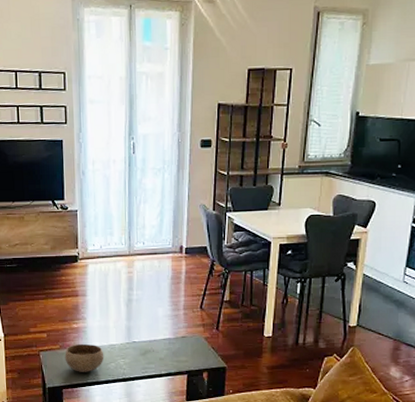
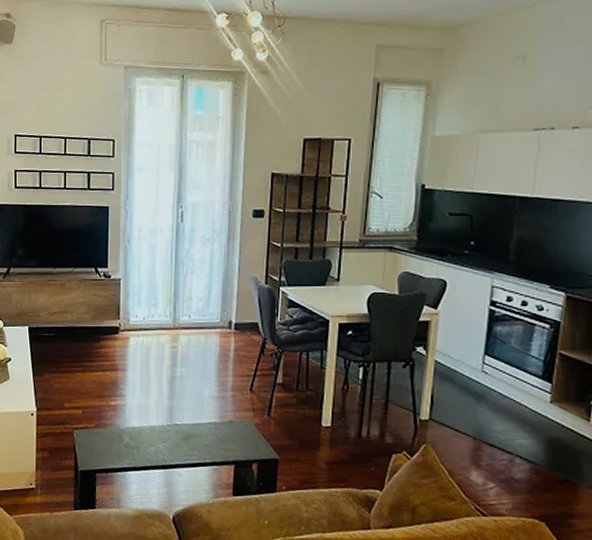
bowl: present [65,343,104,372] -> none [100,423,143,456]

